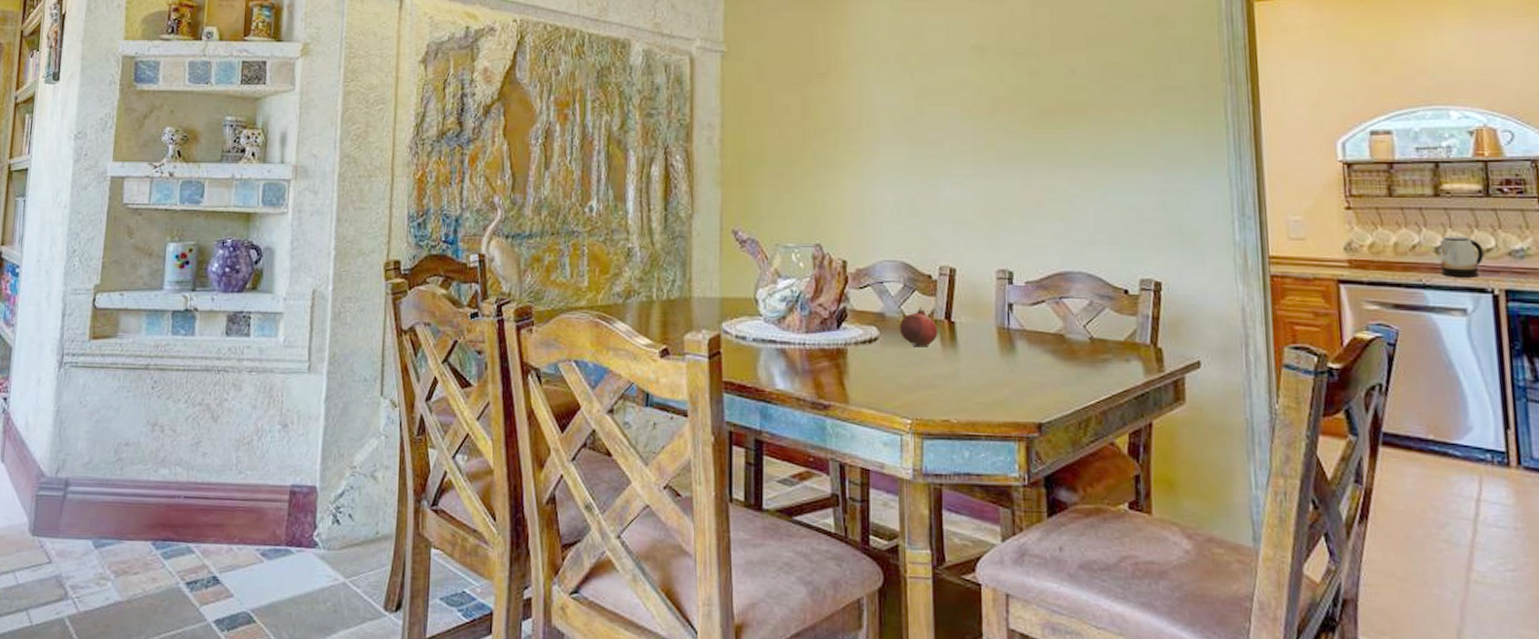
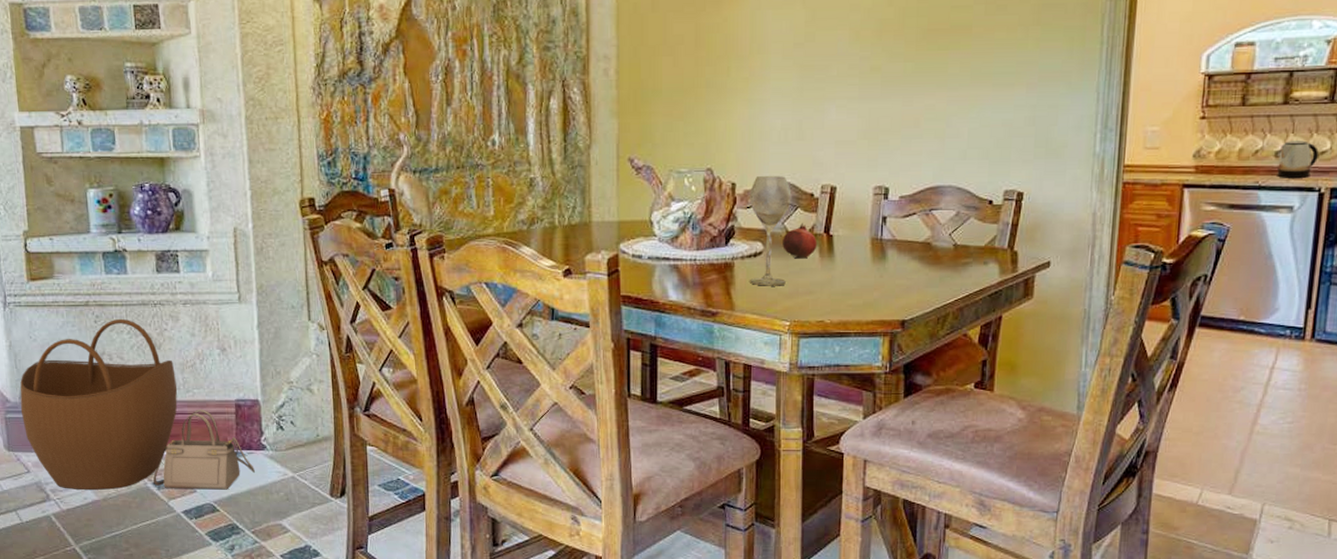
woven basket: none [55,385,229,589] -> present [20,318,178,490]
handbag: none [187,494,302,596] -> present [153,409,255,490]
wineglass: none [862,254,908,378] -> present [749,176,792,286]

